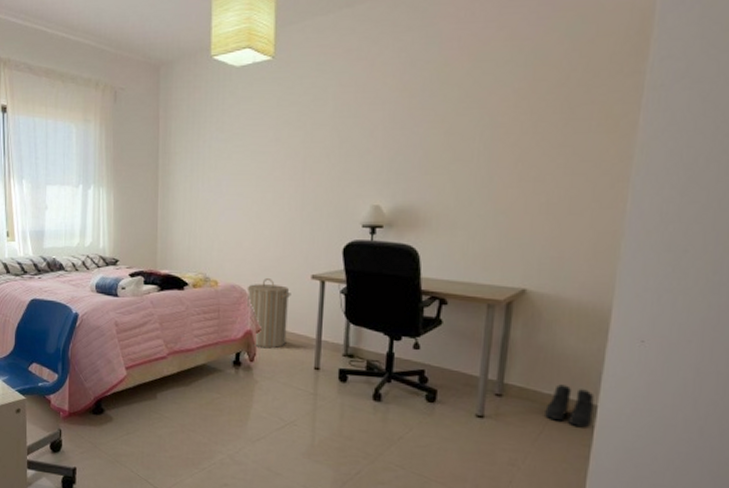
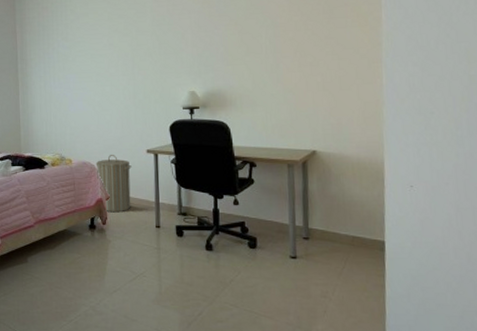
boots: present [545,384,595,428] -> none [344,226,383,261]

